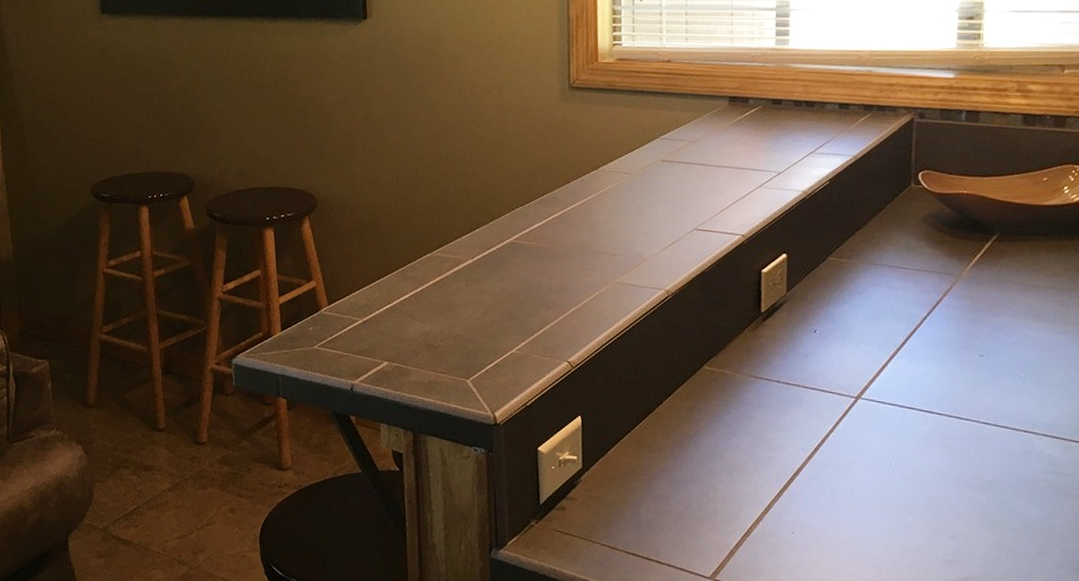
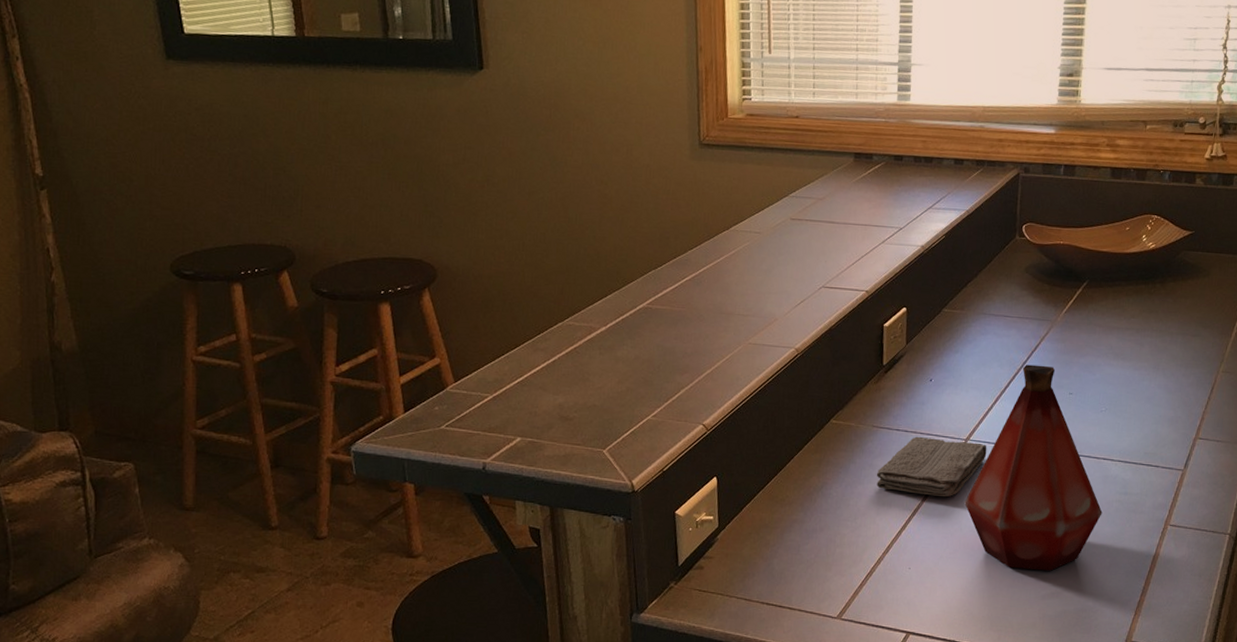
washcloth: none [754,390,882,459] -> present [876,436,987,497]
bottle: none [856,320,1025,553] -> present [964,364,1103,571]

